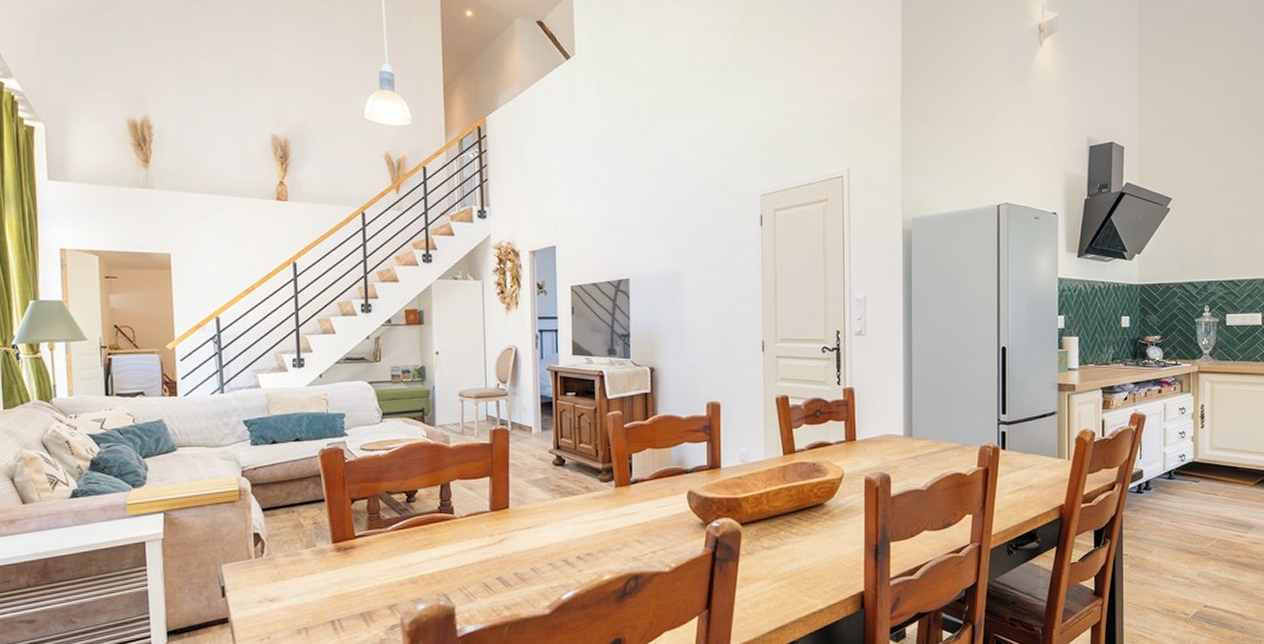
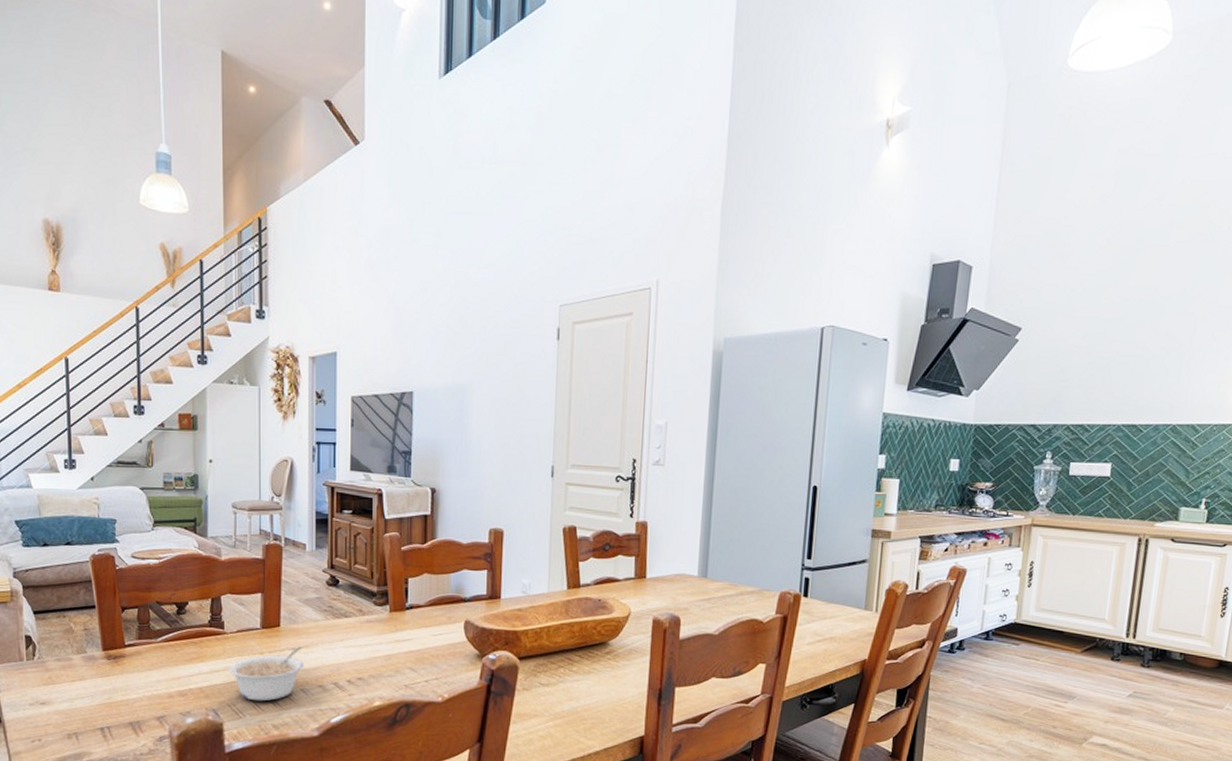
legume: none [459,527,534,583] -> present [229,647,305,702]

